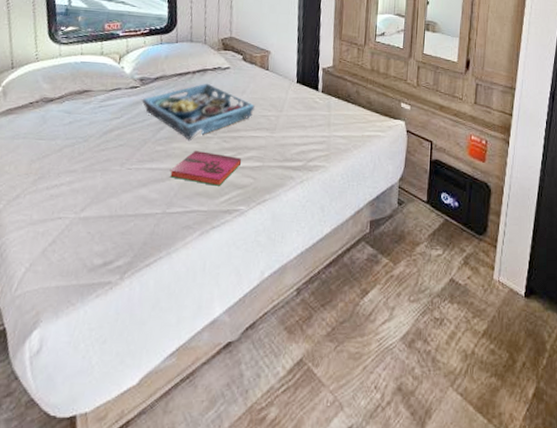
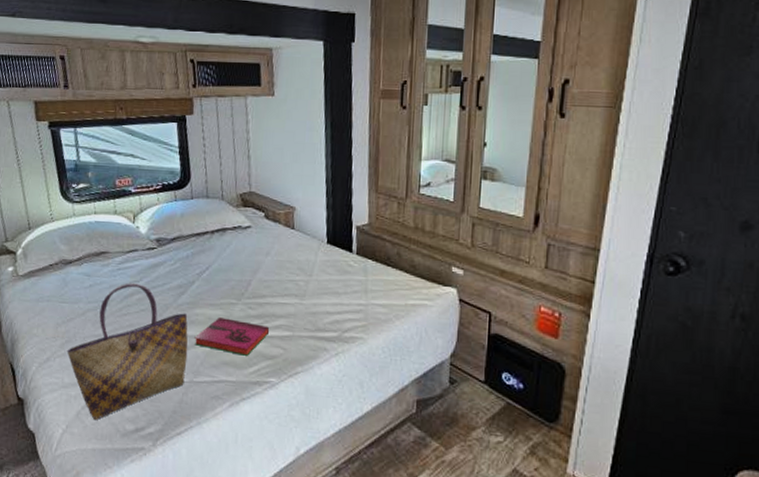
tote bag: none [38,119,165,256] -> present [66,283,188,420]
serving tray: present [142,83,255,140] -> none [160,244,281,306]

